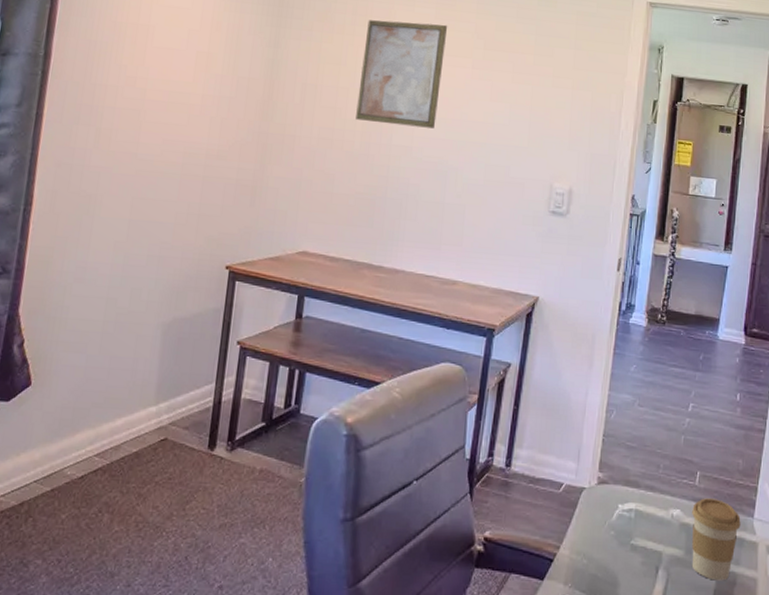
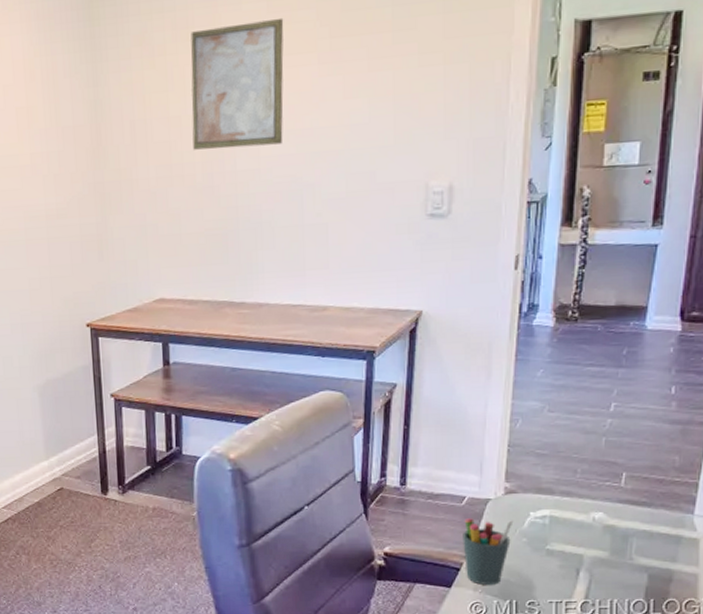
pen holder: none [557,506,604,579] -> present [463,518,514,585]
coffee cup: present [691,498,741,581] -> none [617,498,678,579]

